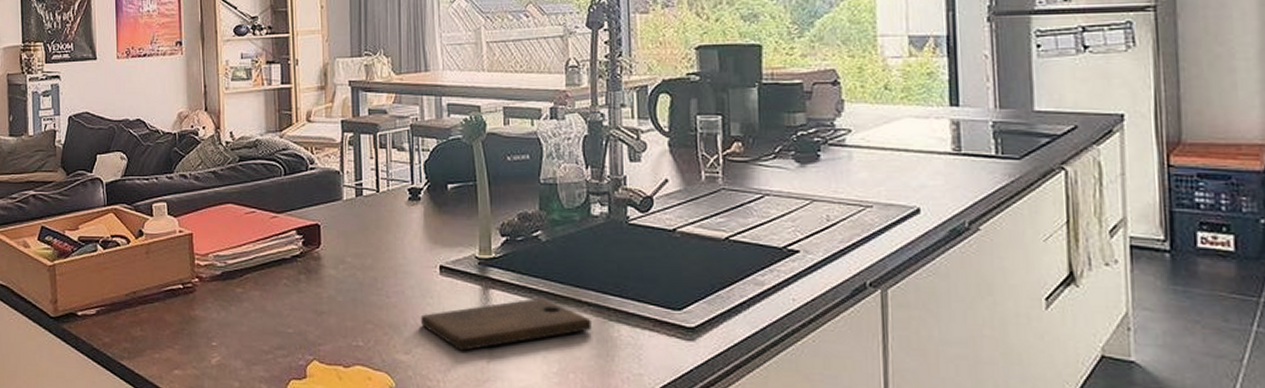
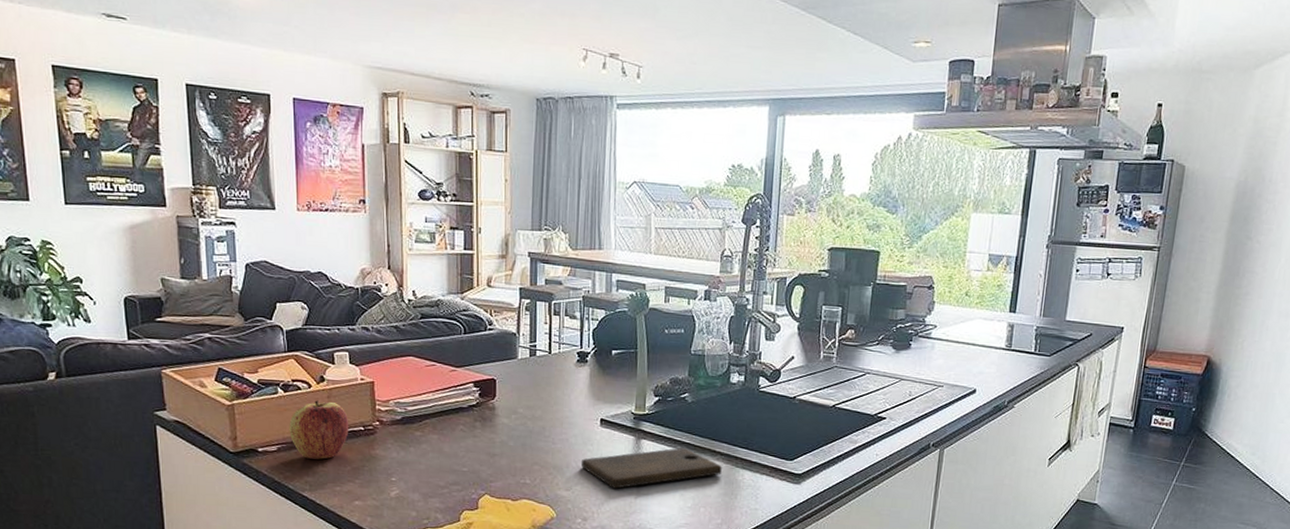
apple: none [108,257,168,323] -> present [289,400,349,460]

